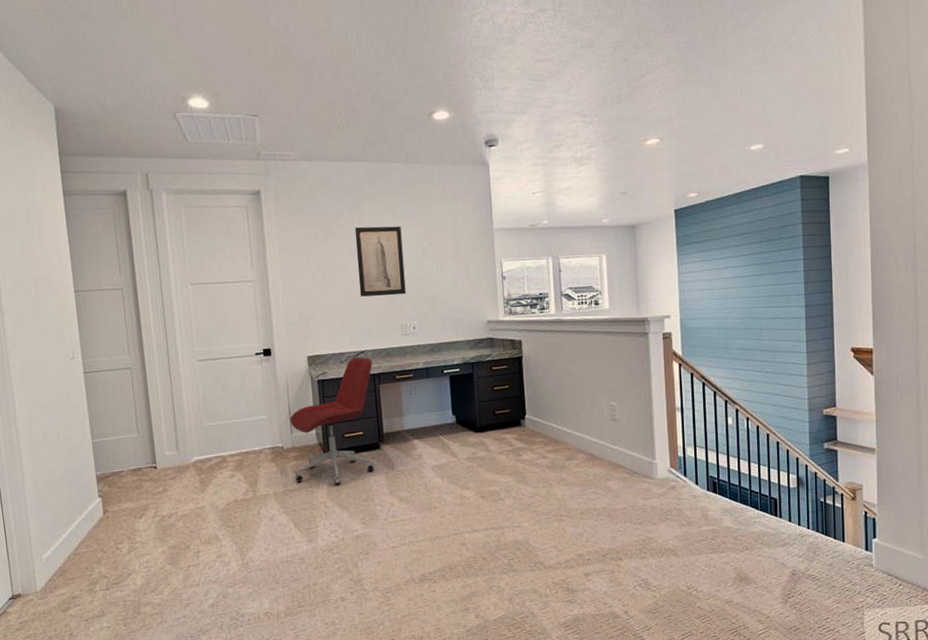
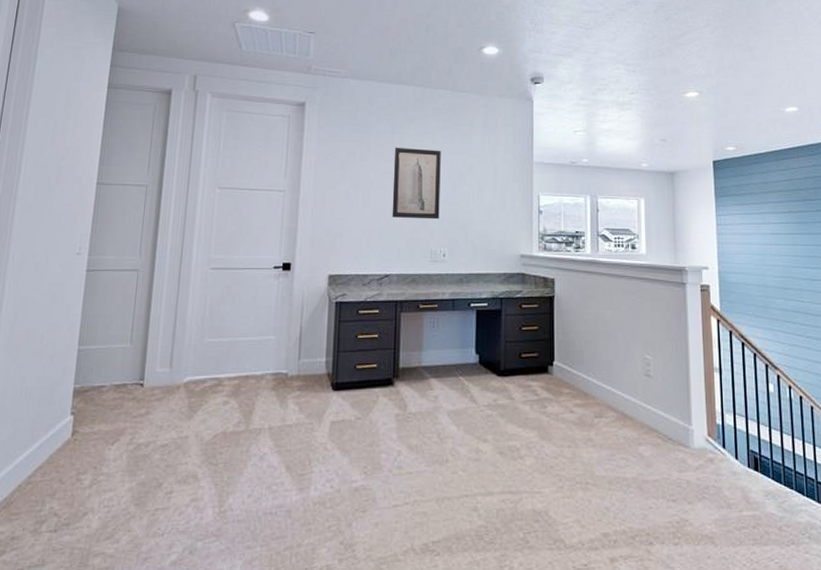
office chair: present [289,357,376,485] -> none [295,281,397,424]

